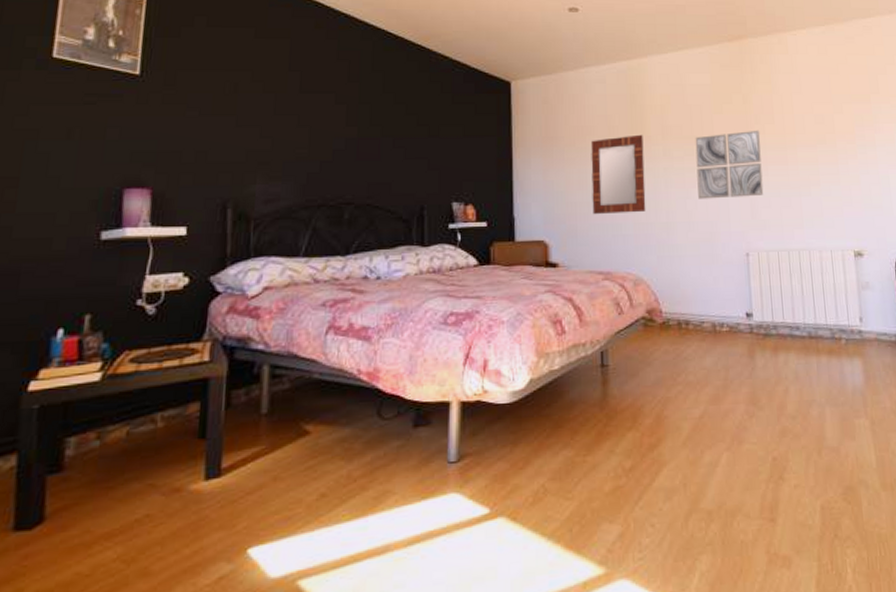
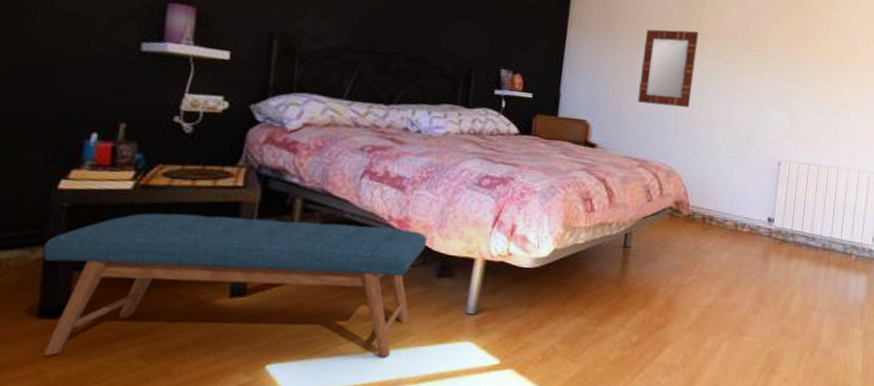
bench: none [16,381,398,571] -> present [43,213,427,357]
wall art: present [695,130,764,199] -> none [742,42,813,110]

